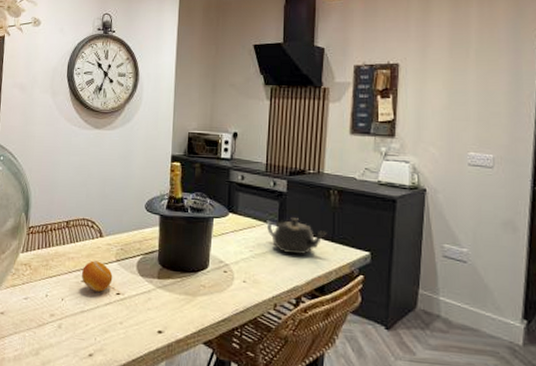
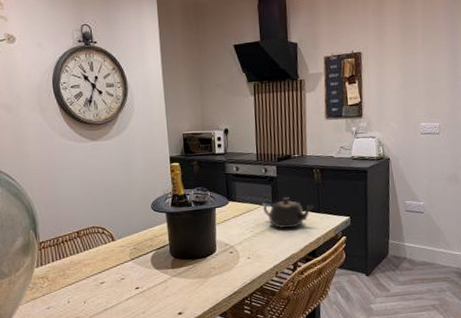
fruit: present [81,260,113,292] -> none [99,262,130,290]

